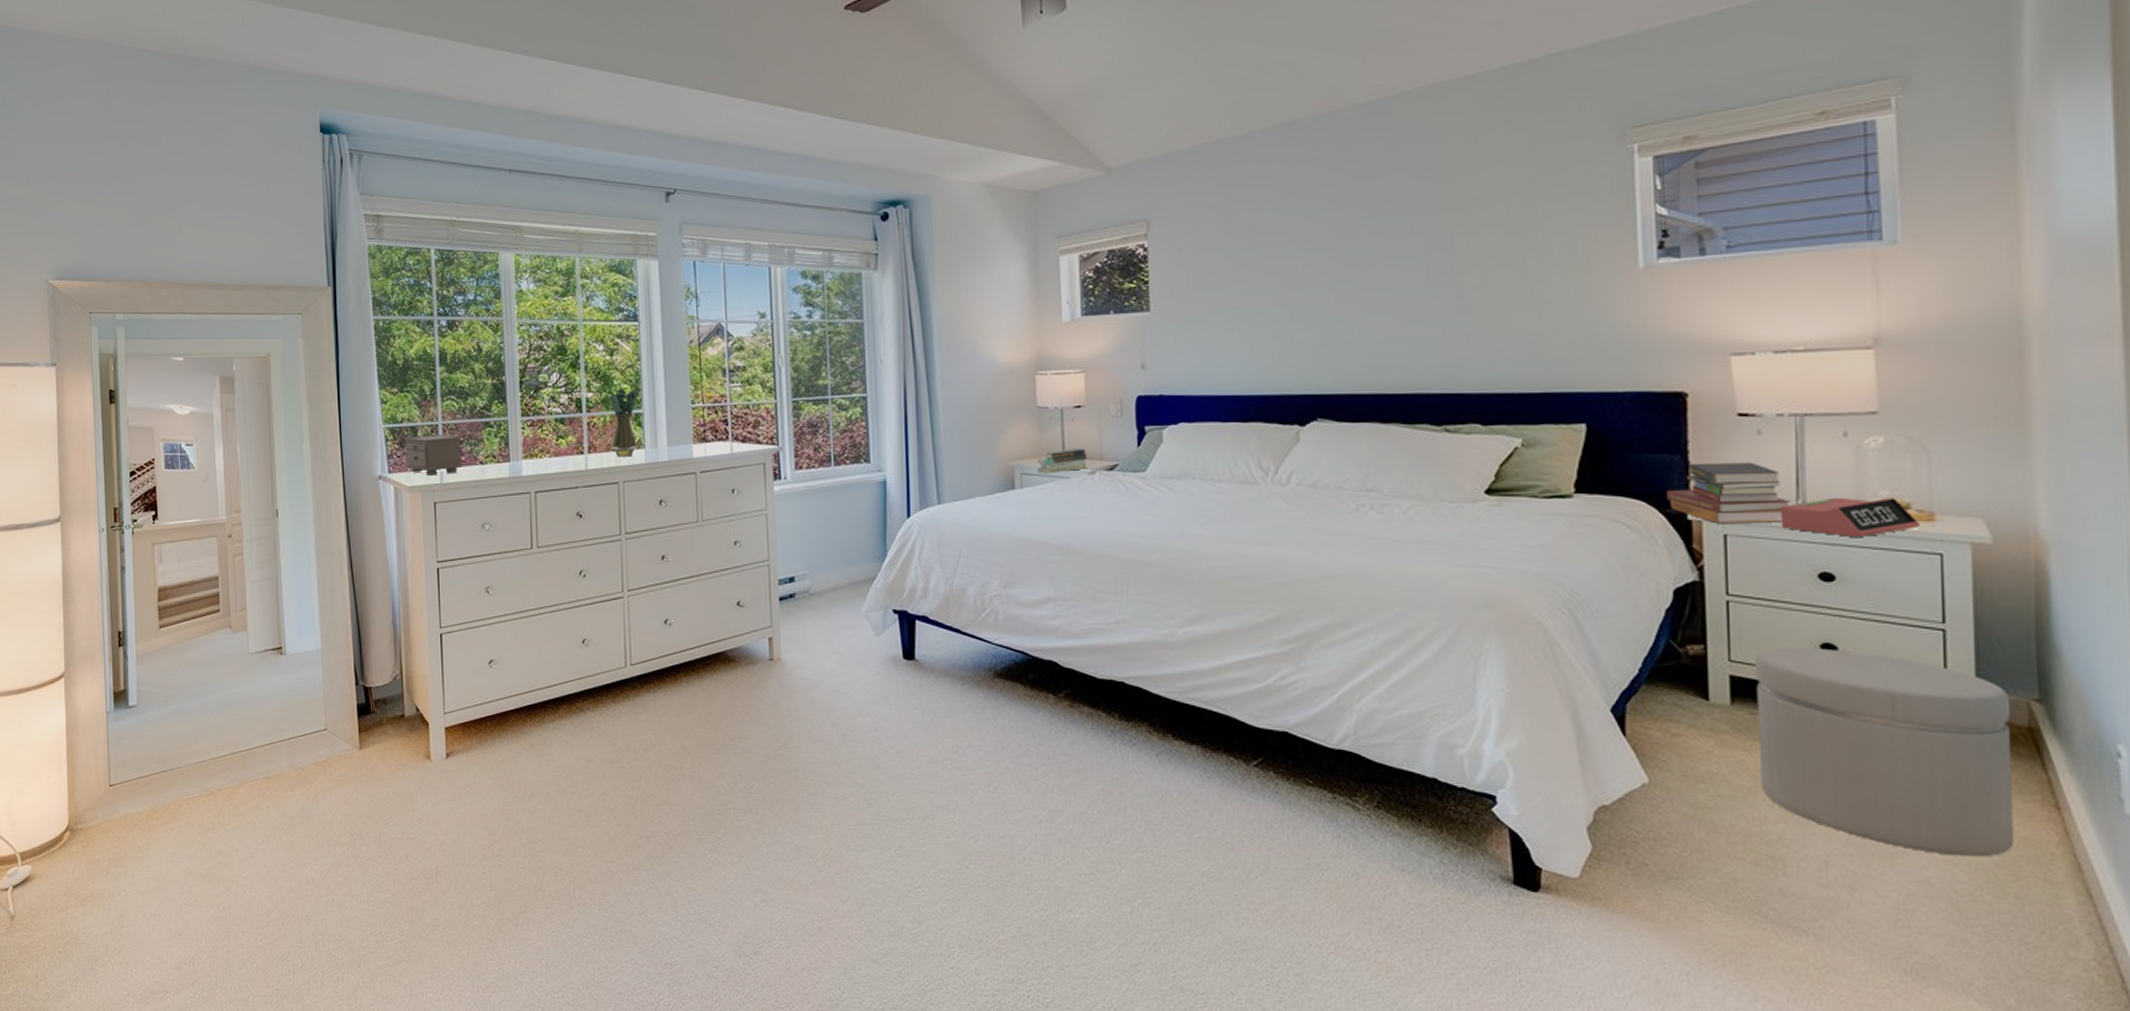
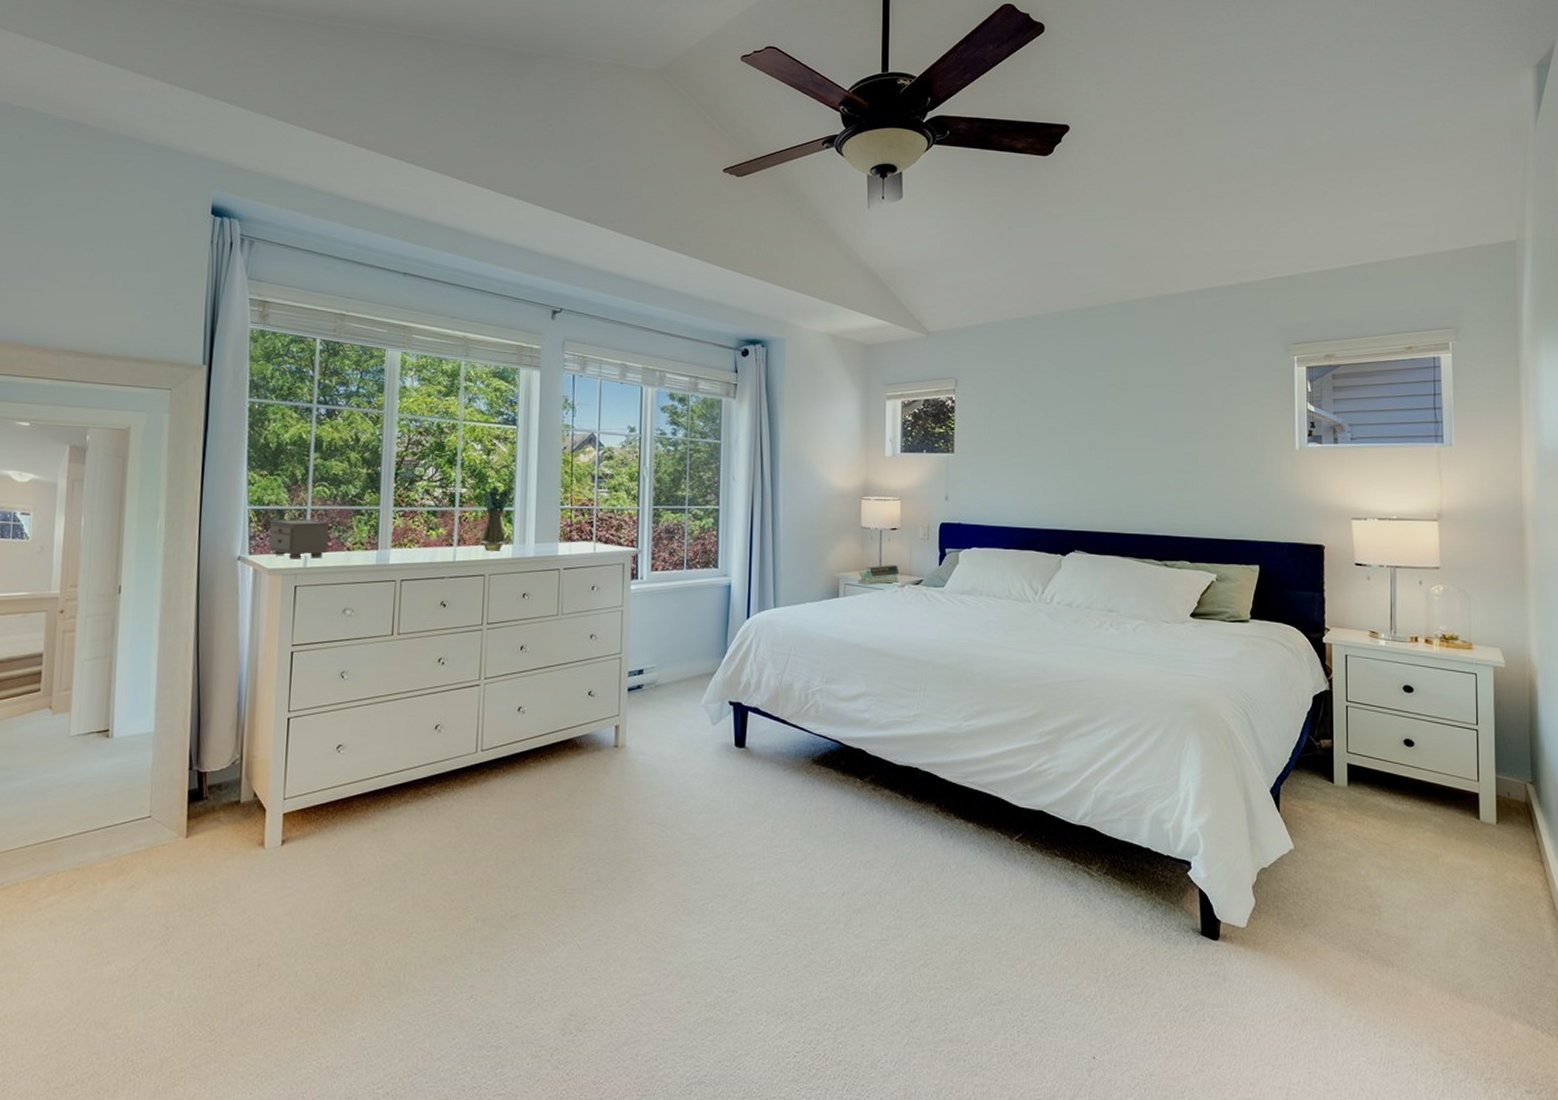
books: present [1666,462,1790,524] -> none [1310,599,1386,647]
ottoman: present [1755,647,2015,857] -> none [1364,742,1518,901]
alarm clock: present [1780,497,1920,538] -> none [1380,629,1463,661]

